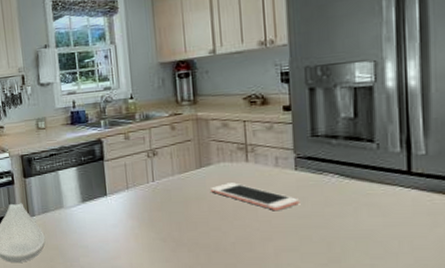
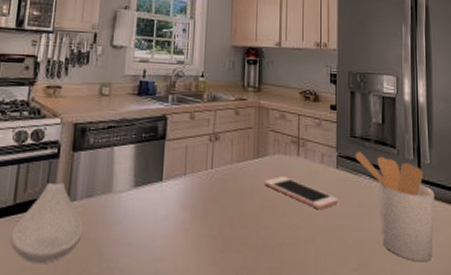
utensil holder: none [318,149,433,256] -> present [355,151,435,262]

